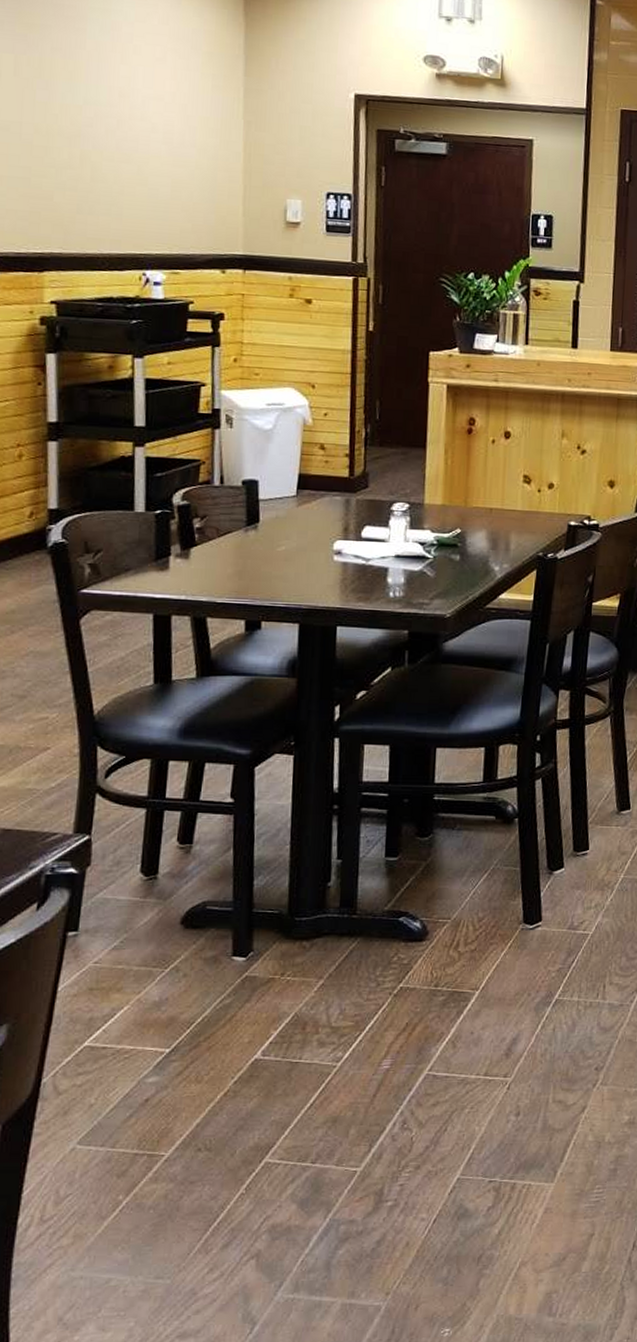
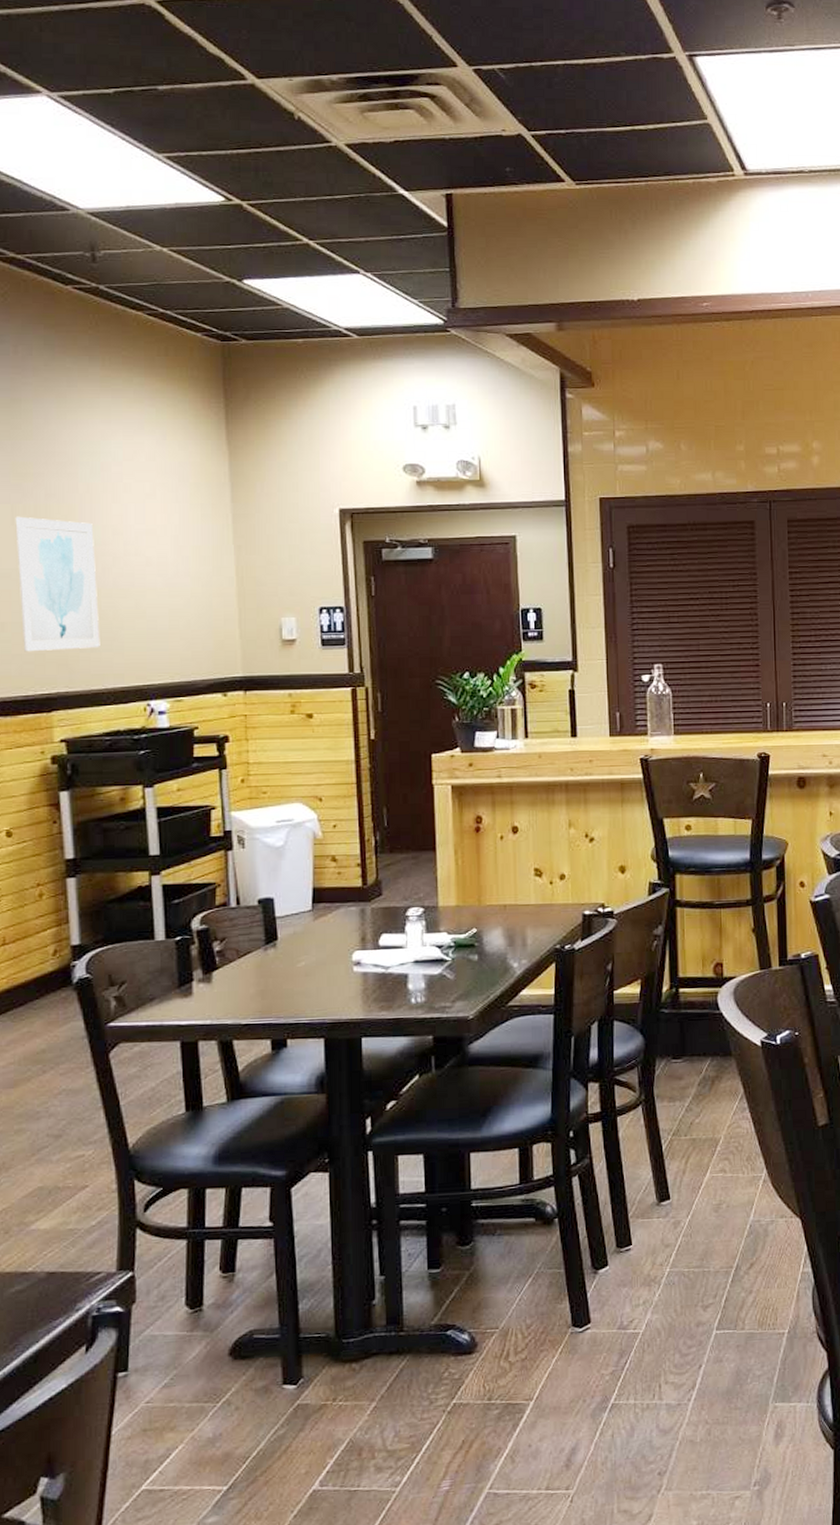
wall art: none [17,67,99,212] -> present [15,516,100,652]

